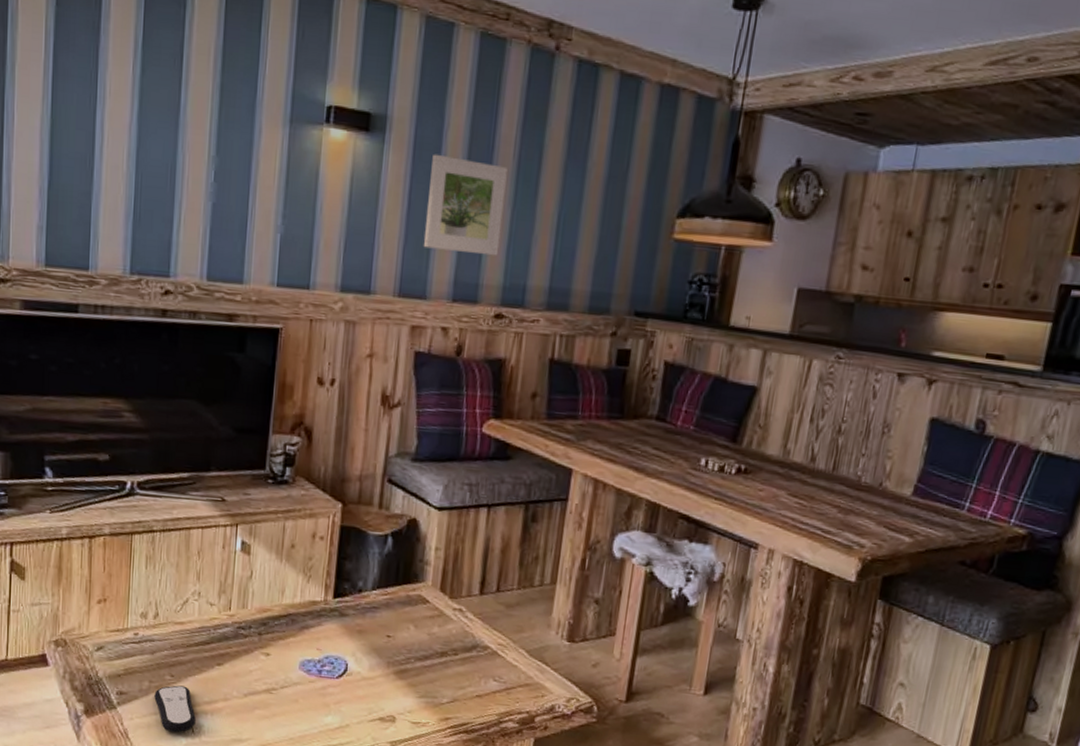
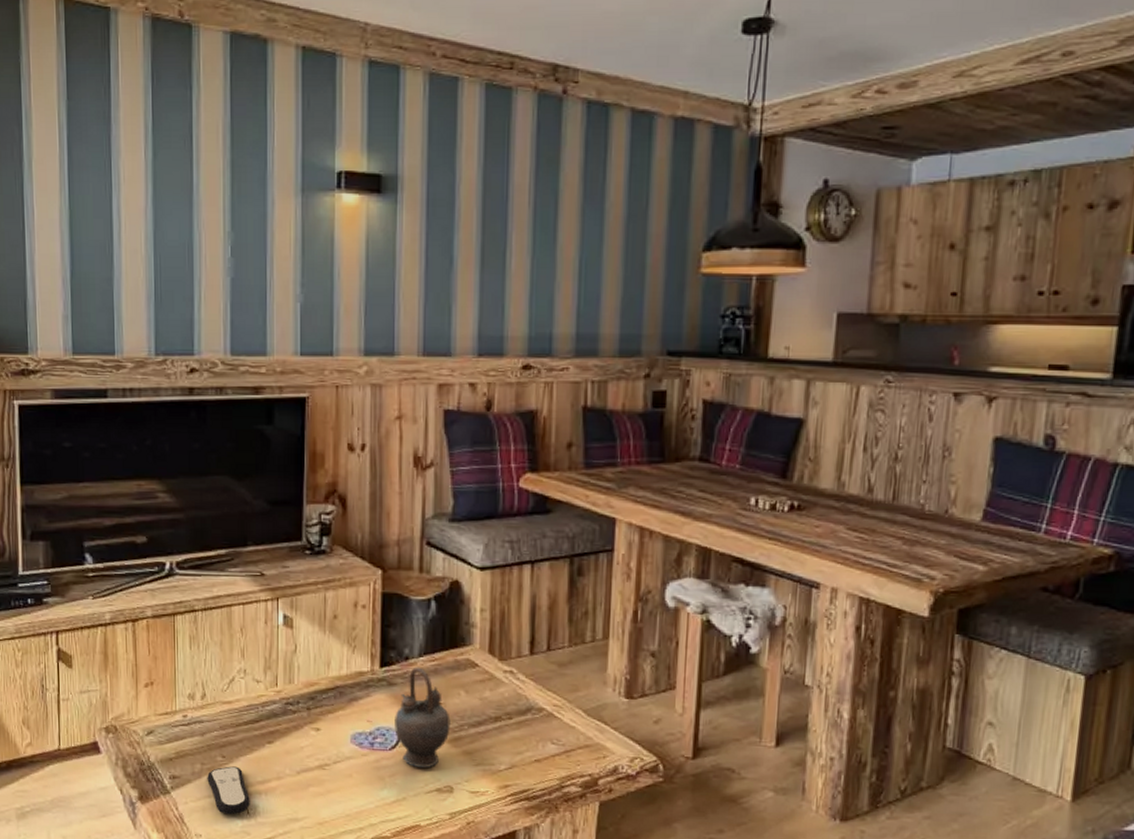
teapot: none [343,599,398,698] -> present [394,667,451,769]
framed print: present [423,154,508,256] -> none [444,209,524,307]

